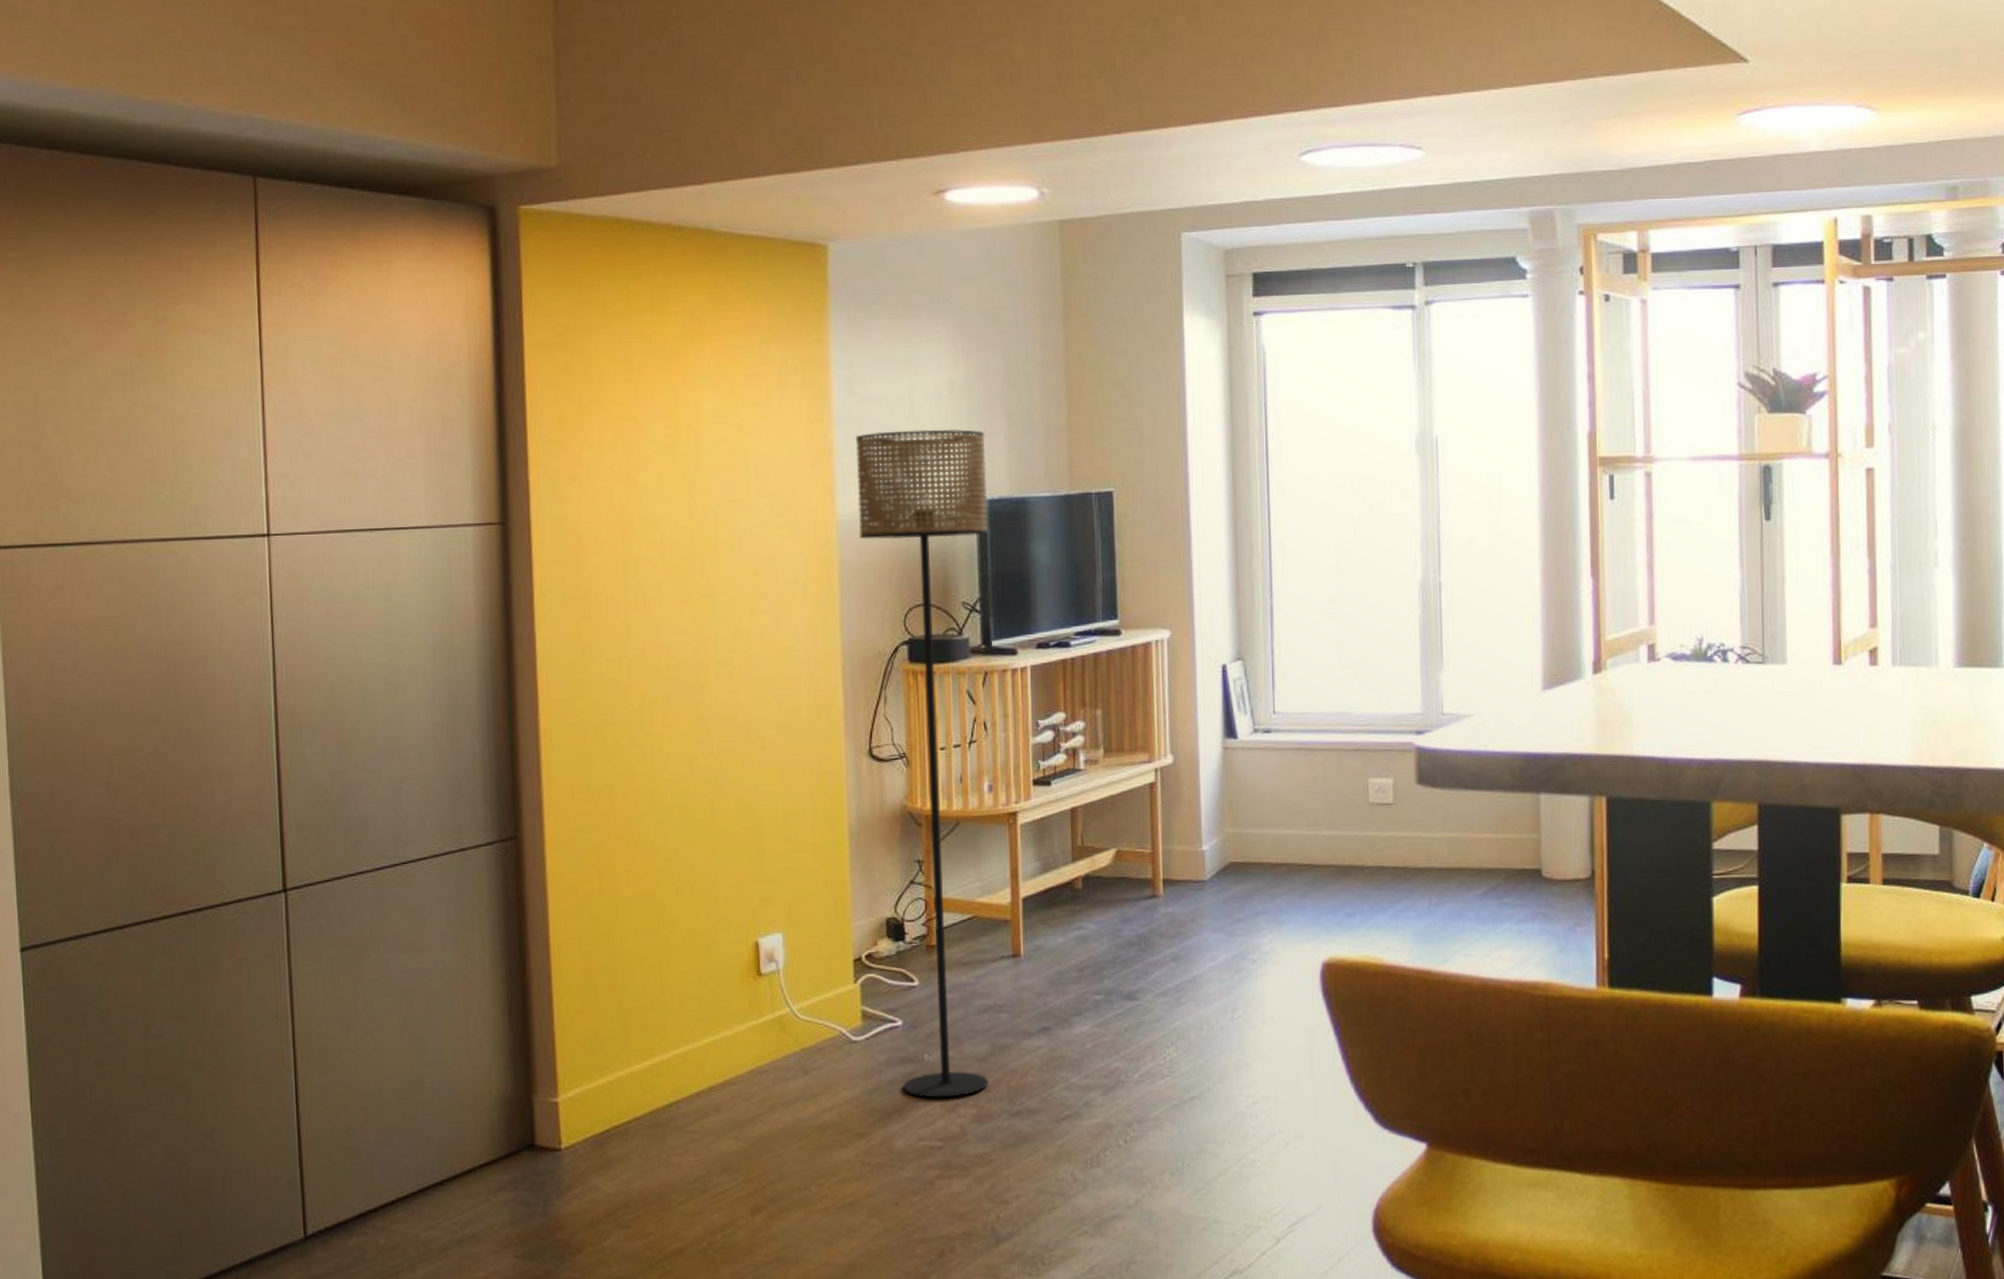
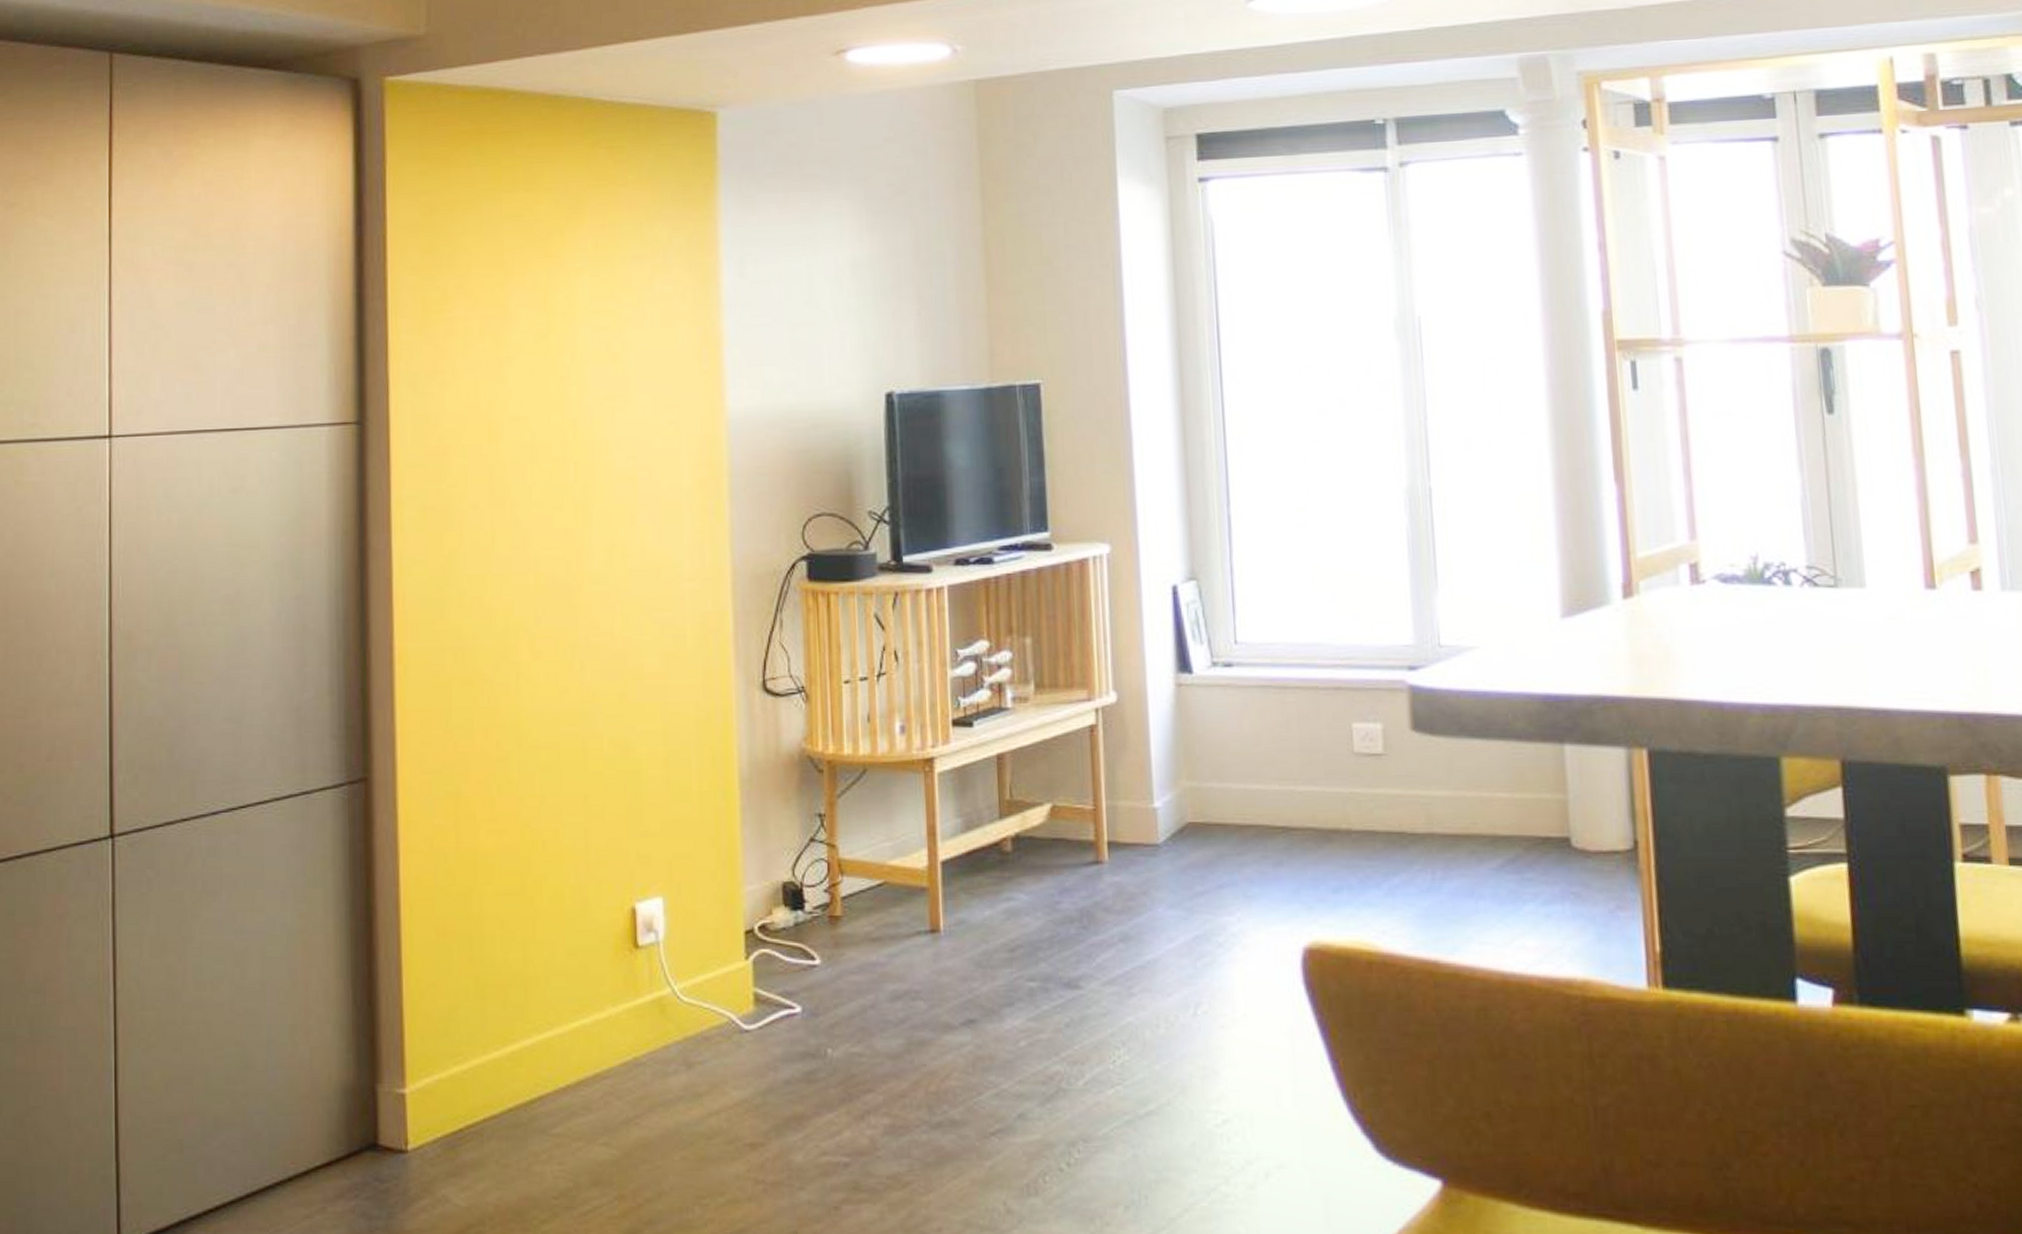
floor lamp: present [855,429,989,1098] -> none [747,314,903,1103]

